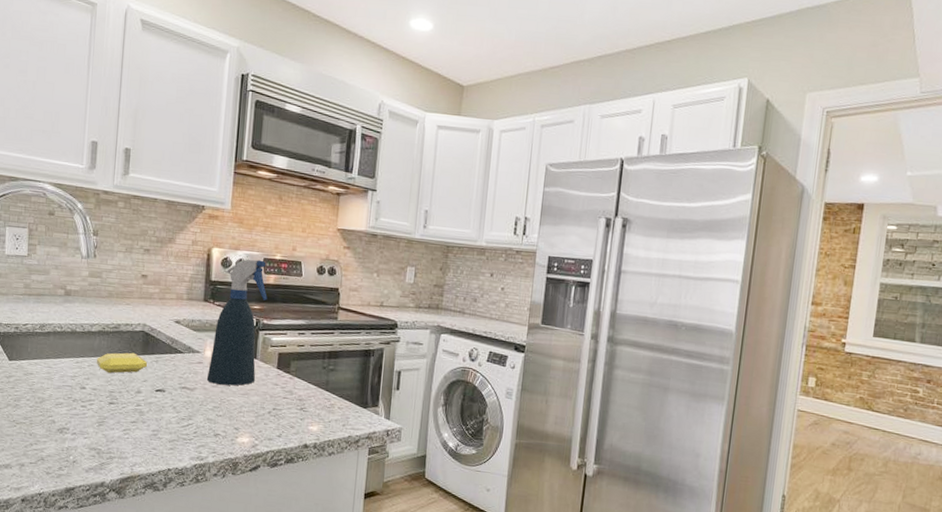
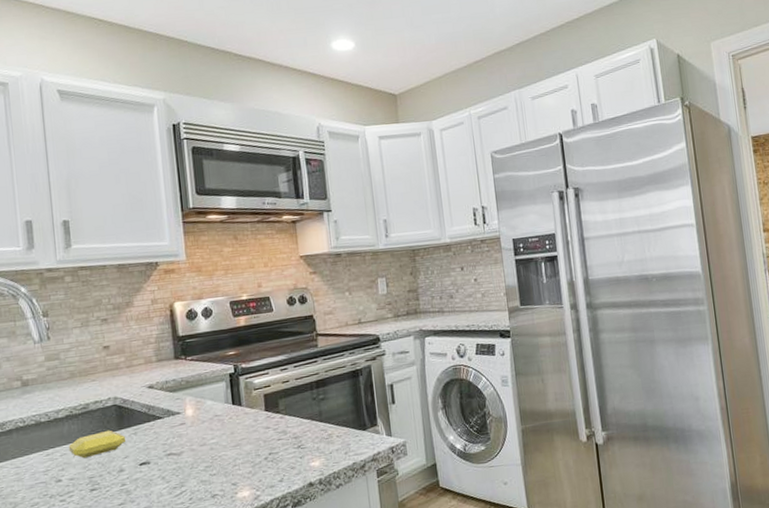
spray bottle: present [206,259,267,386] -> none [190,304,245,443]

